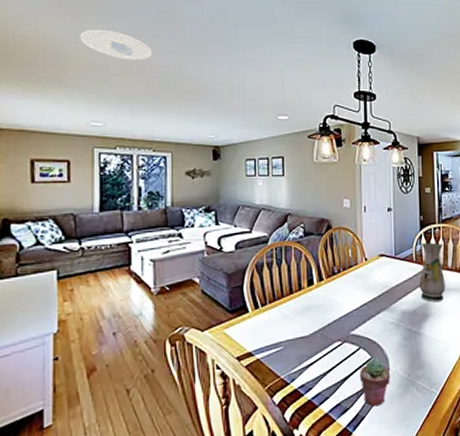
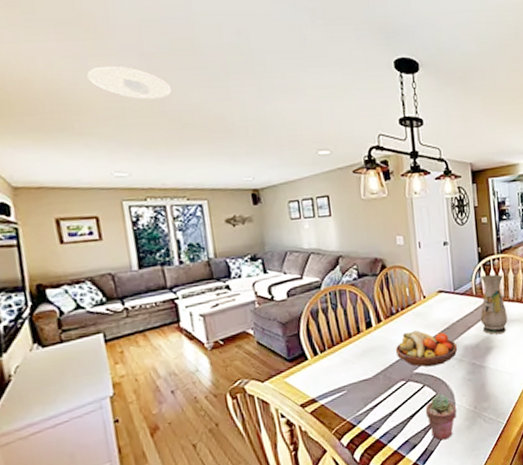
fruit bowl: none [335,291,395,329] -> present [396,330,458,367]

